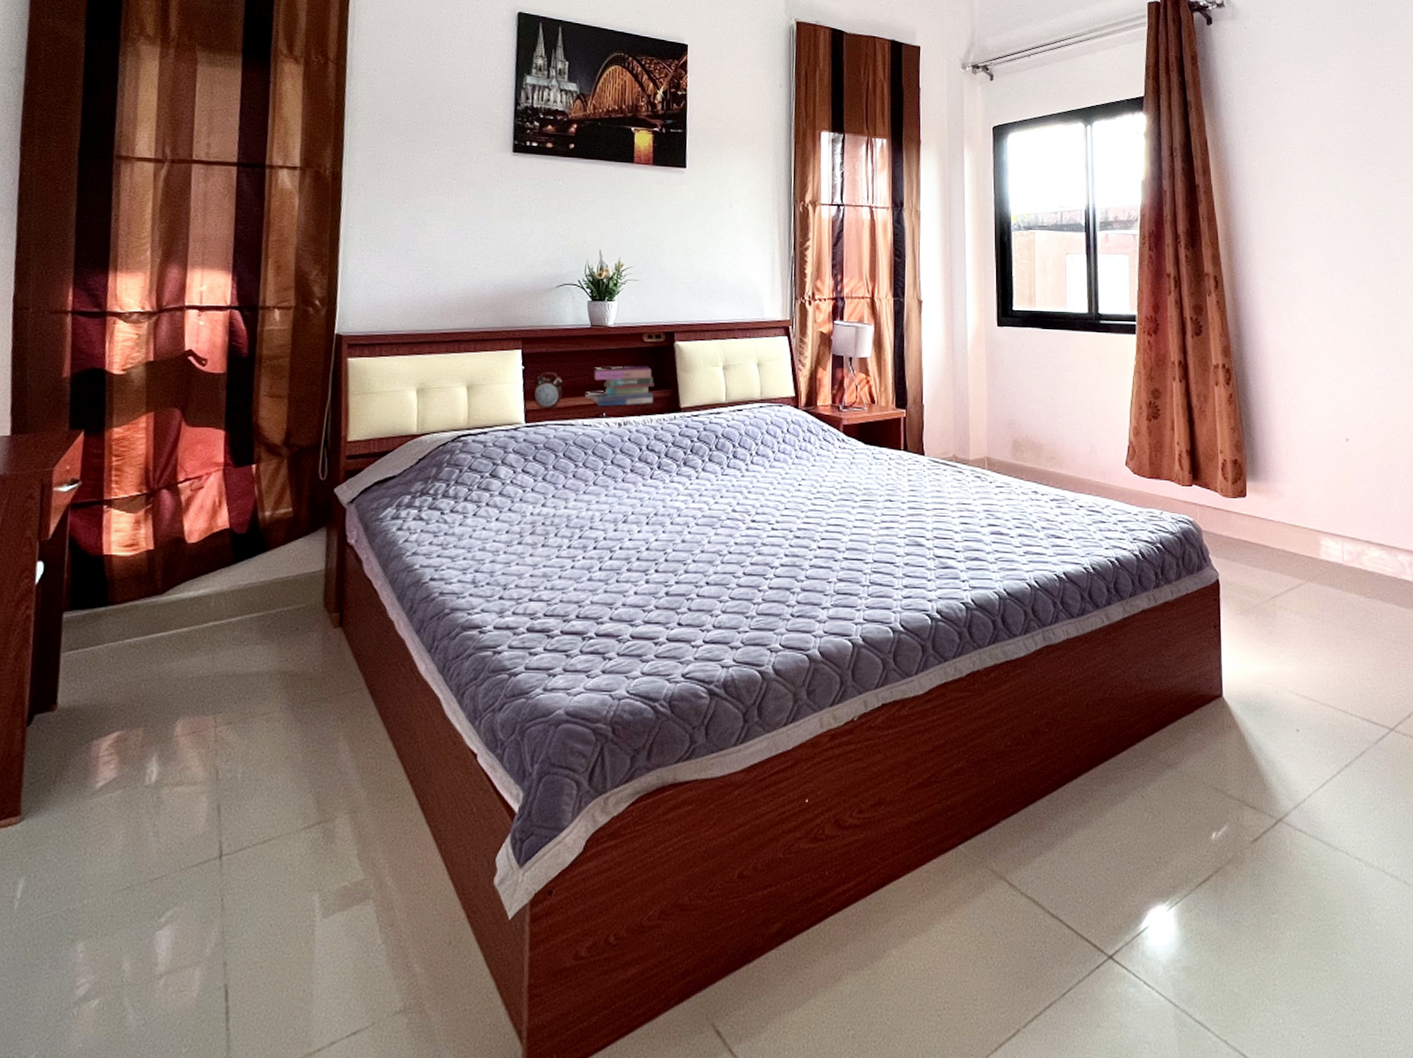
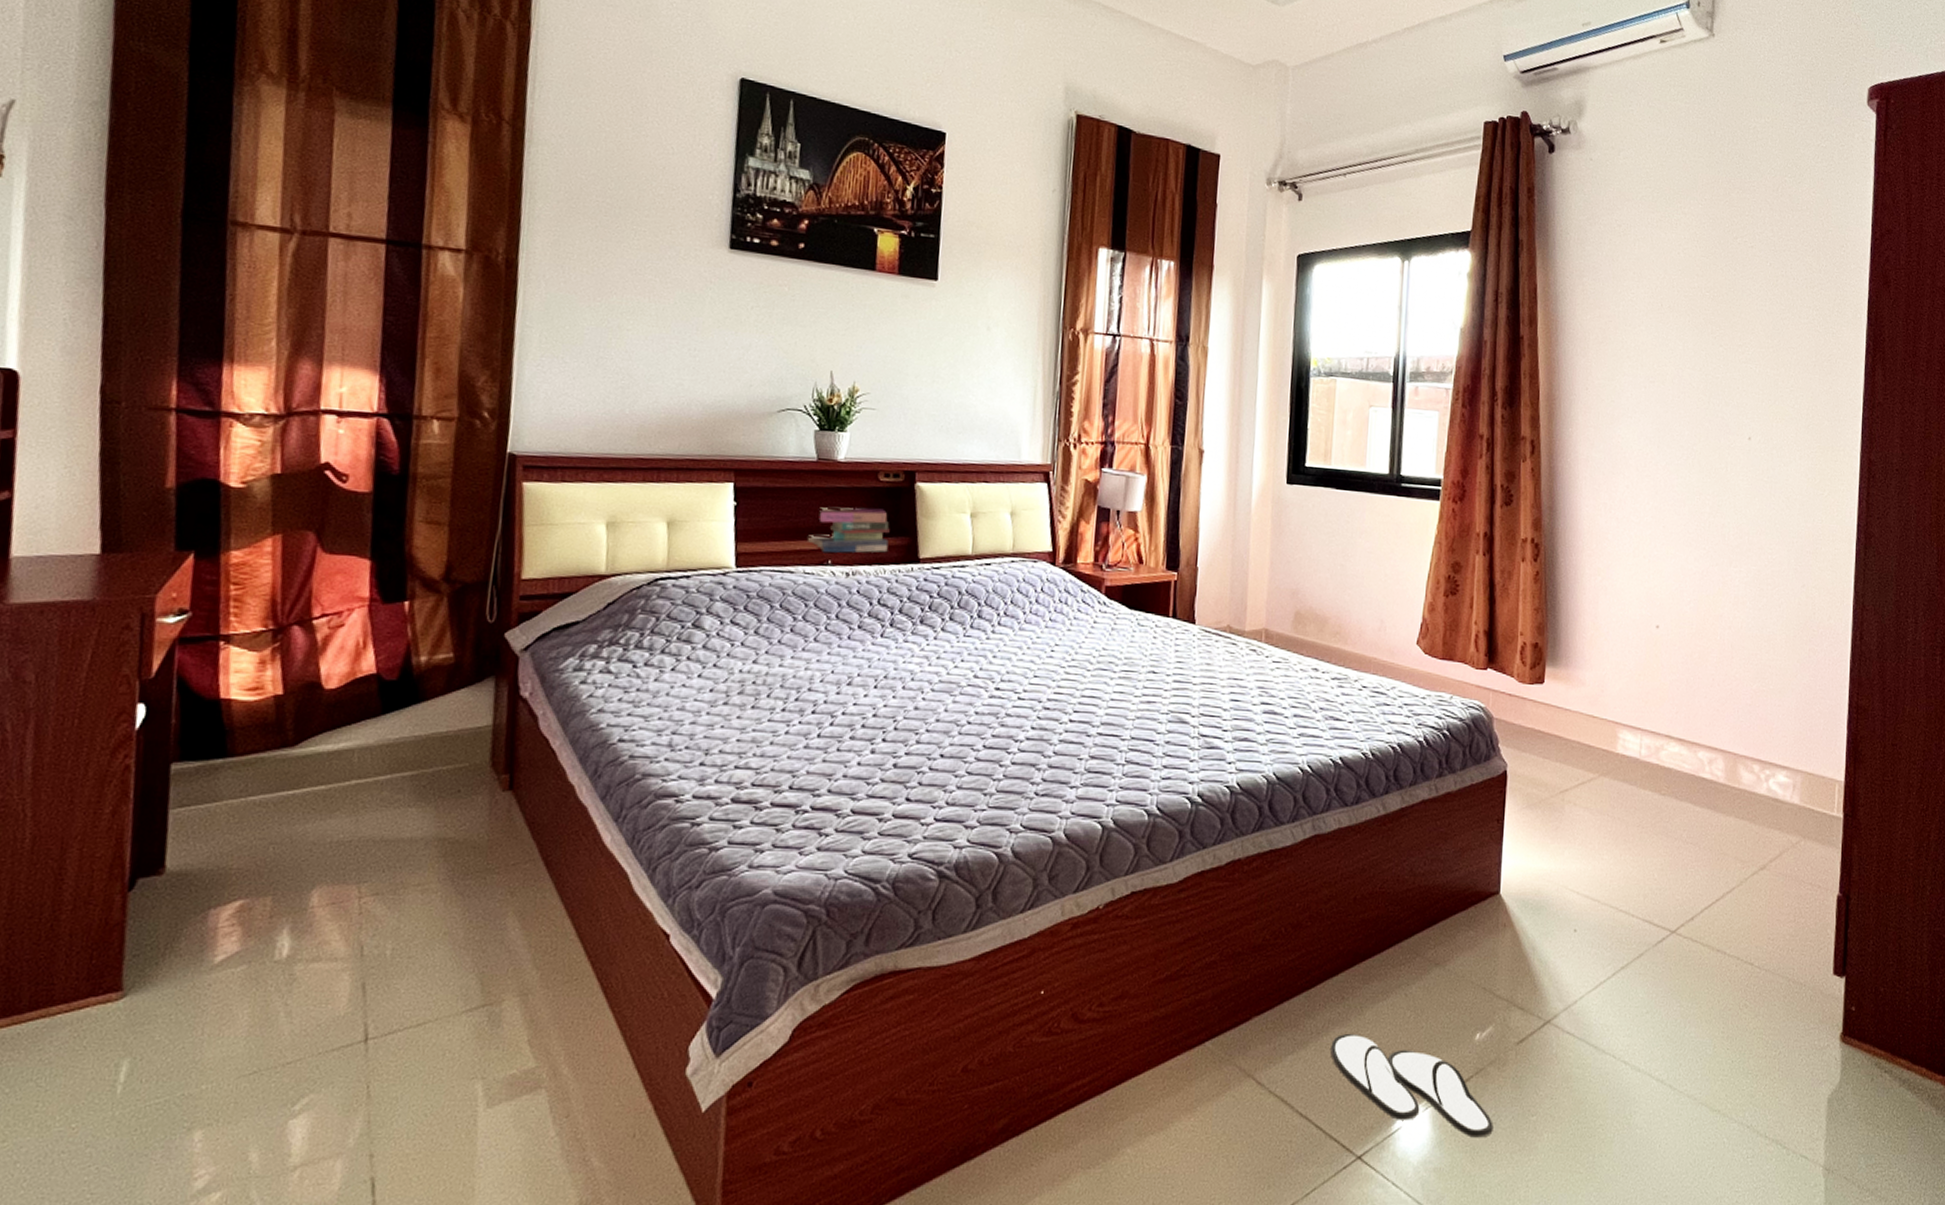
alarm clock: present [533,371,563,410] -> none [746,509,782,554]
slippers: none [1076,834,1237,936] -> present [1330,1033,1494,1138]

